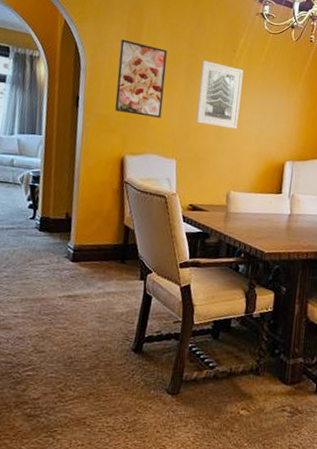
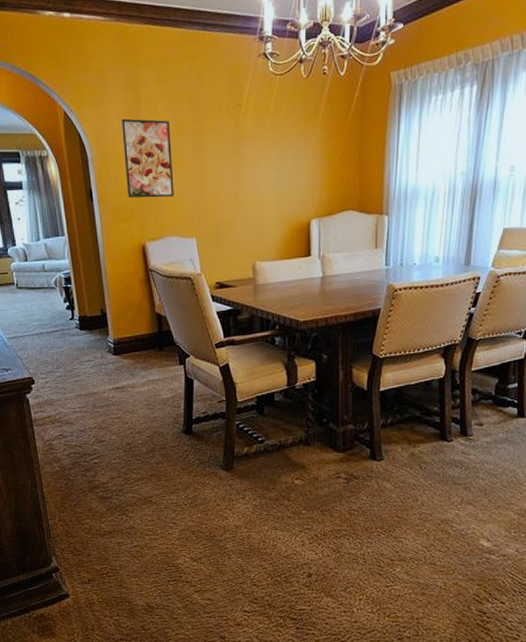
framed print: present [195,60,244,129] -> none [206,123,254,195]

